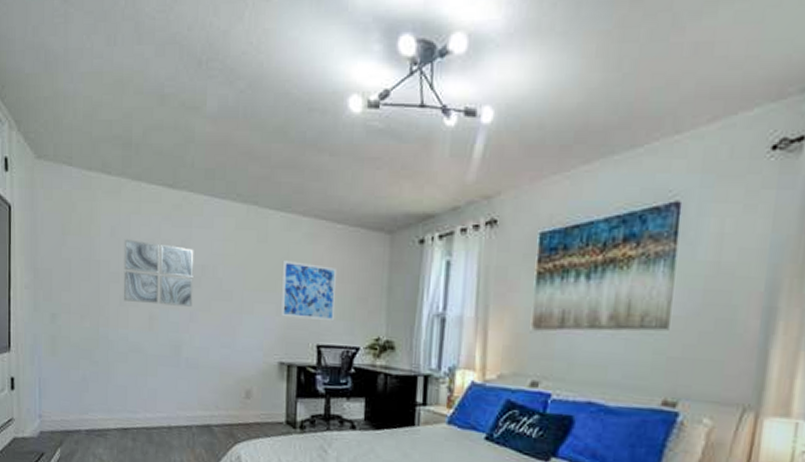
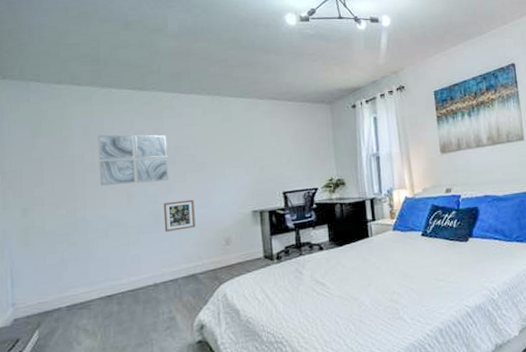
picture frame: none [183,332,217,370] -> present [163,199,196,232]
wall art: present [281,259,338,321] -> none [246,132,295,176]

